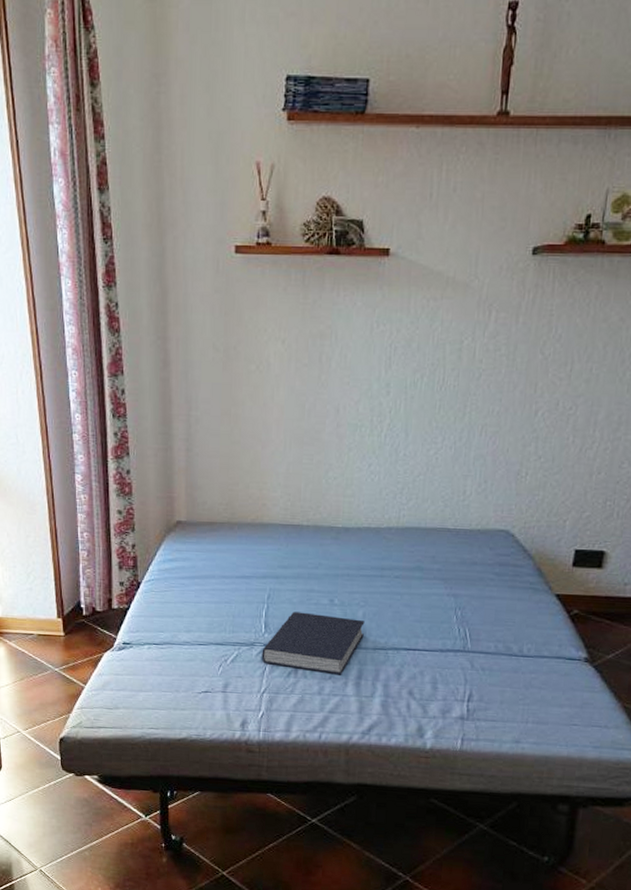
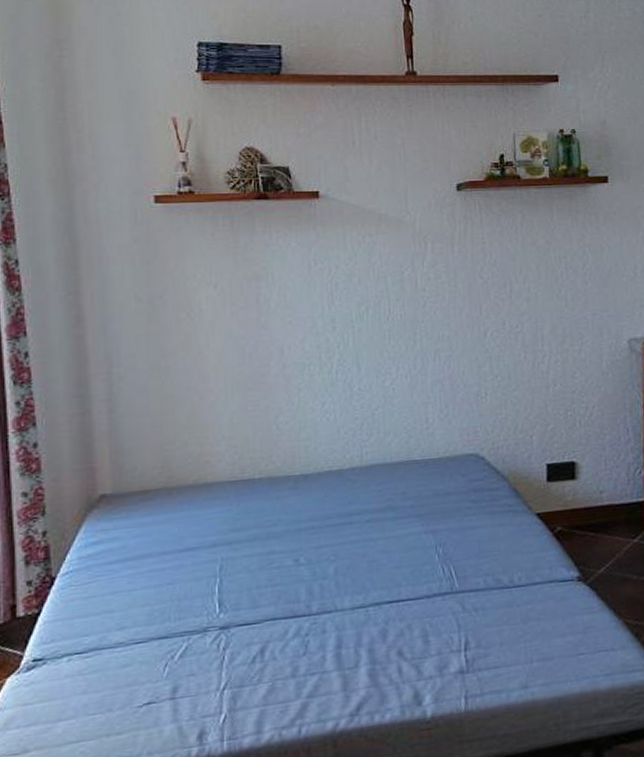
book: present [261,612,365,675] -> none [218,577,339,652]

